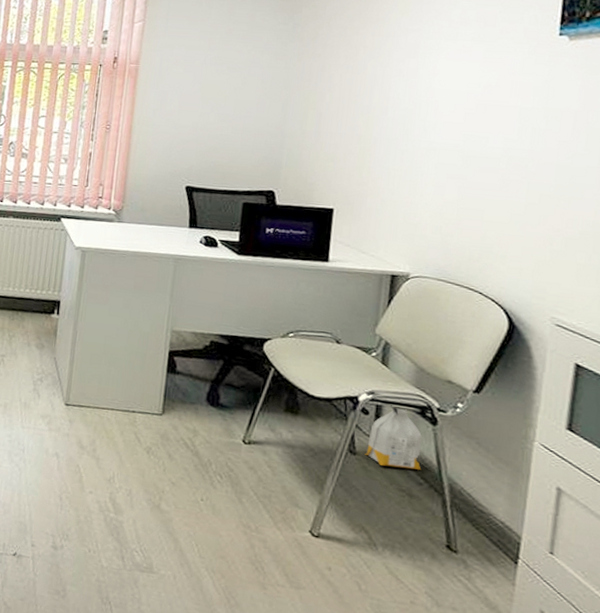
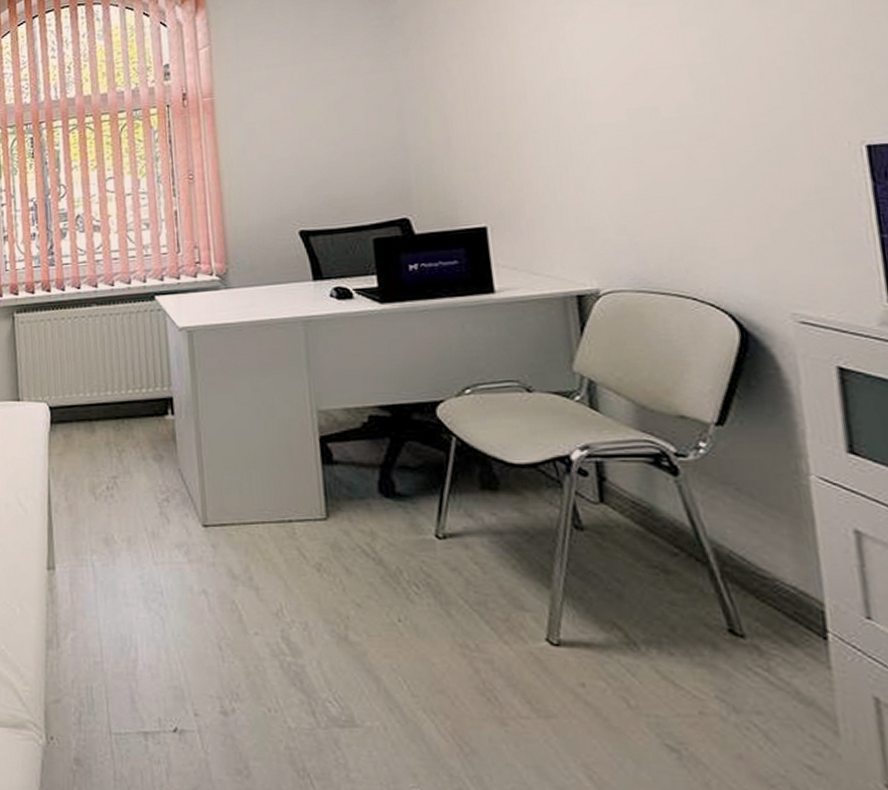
bag: present [365,405,422,470] -> none [595,459,672,538]

